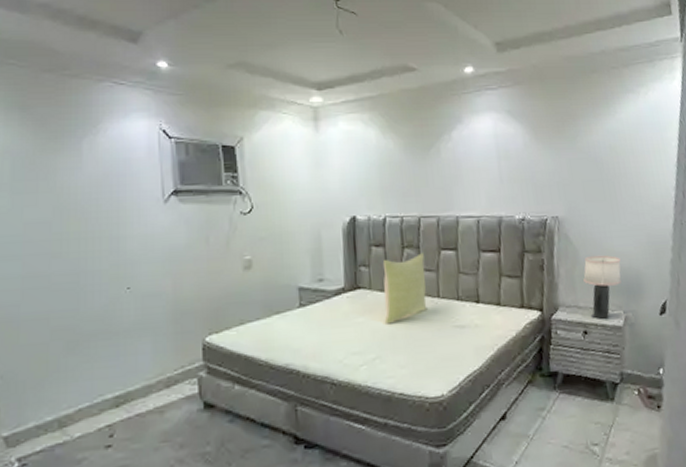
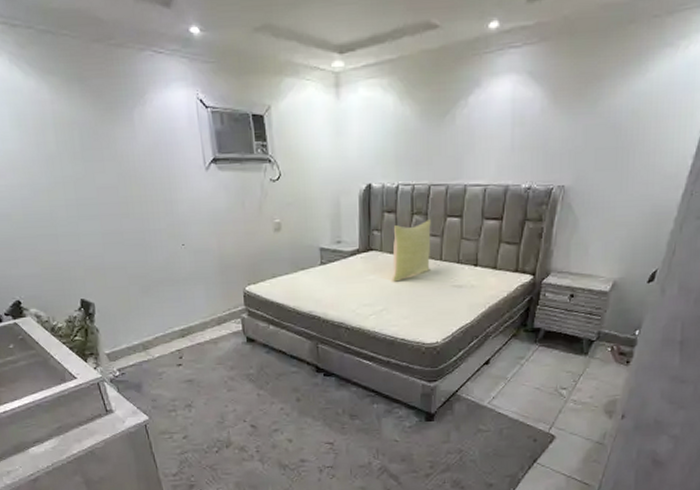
table lamp: present [583,255,621,320] -> none [579,224,619,286]

